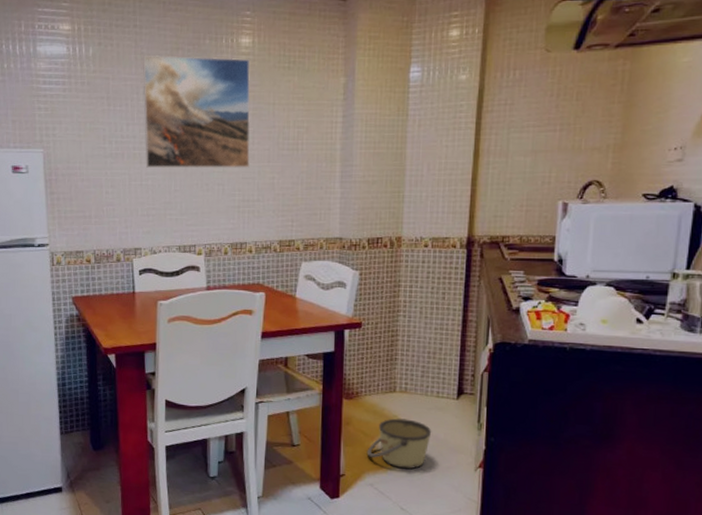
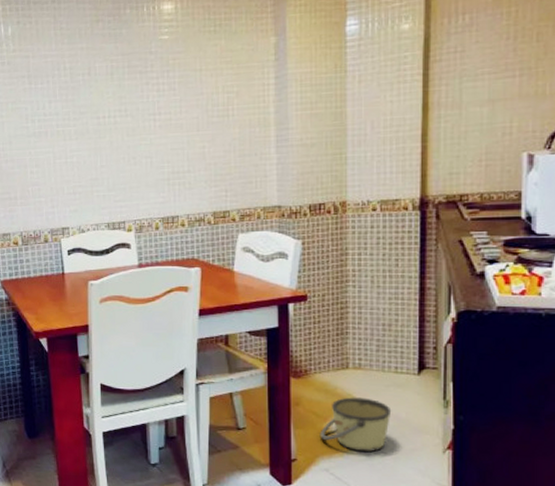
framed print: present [143,55,251,169] -> none [63,25,179,145]

